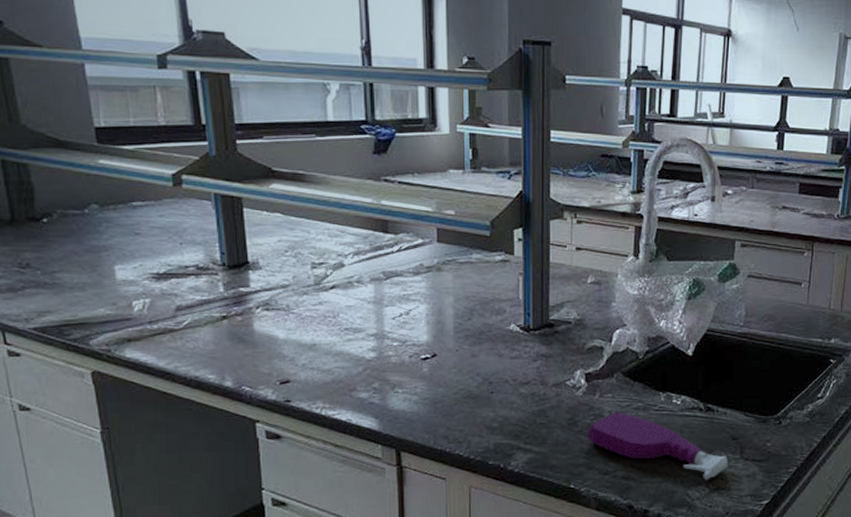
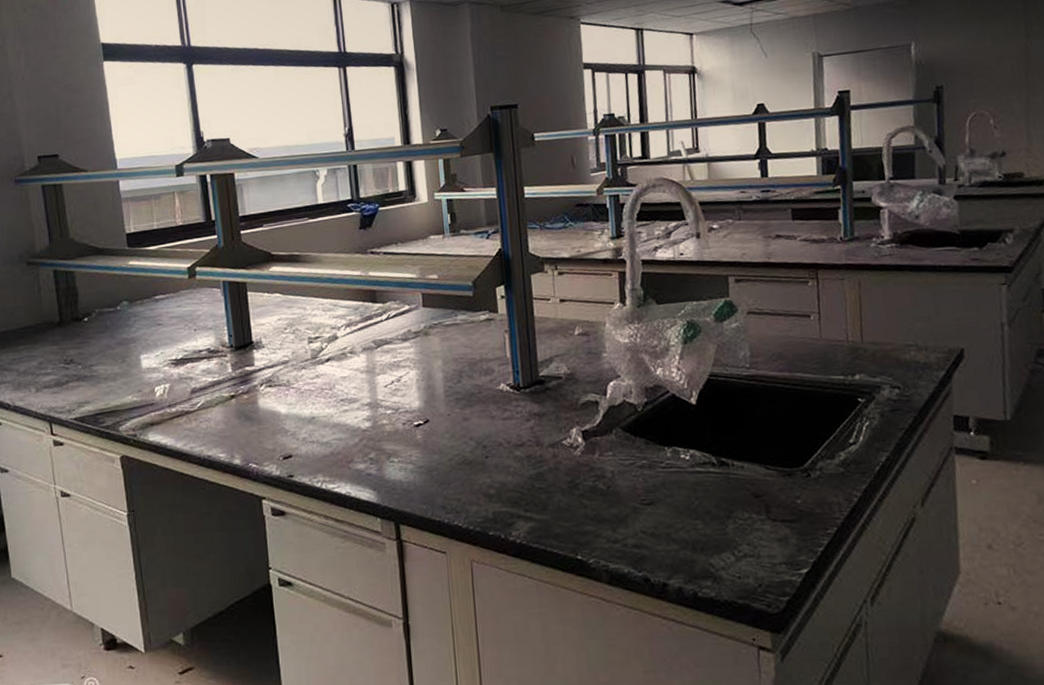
spray bottle: present [587,412,728,480] -> none [590,472,754,546]

